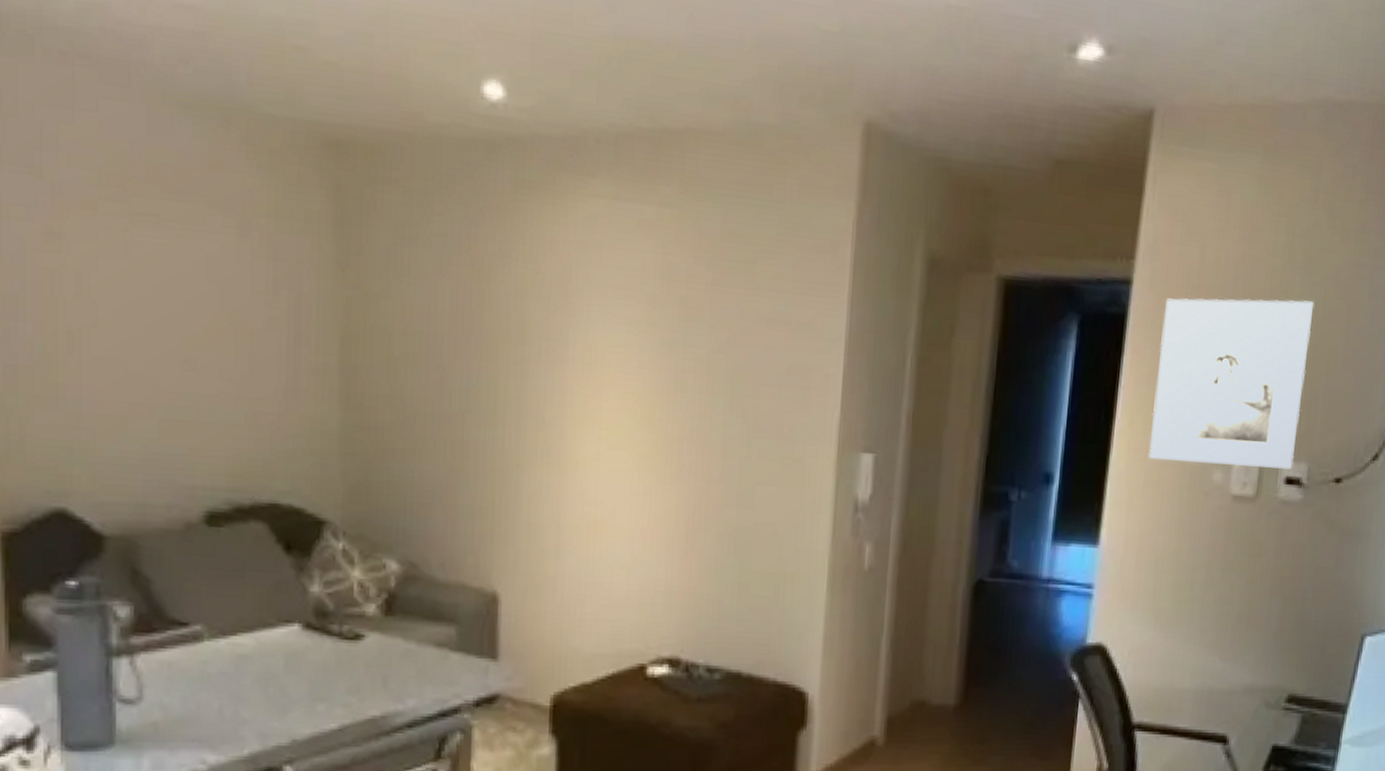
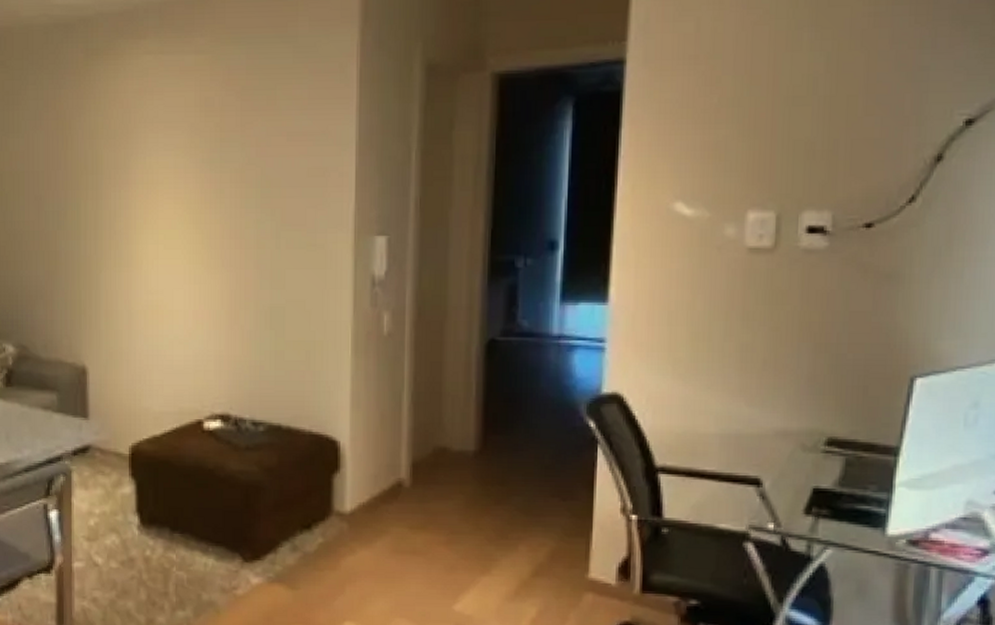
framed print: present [1148,298,1315,469] -> none [654,56,827,220]

